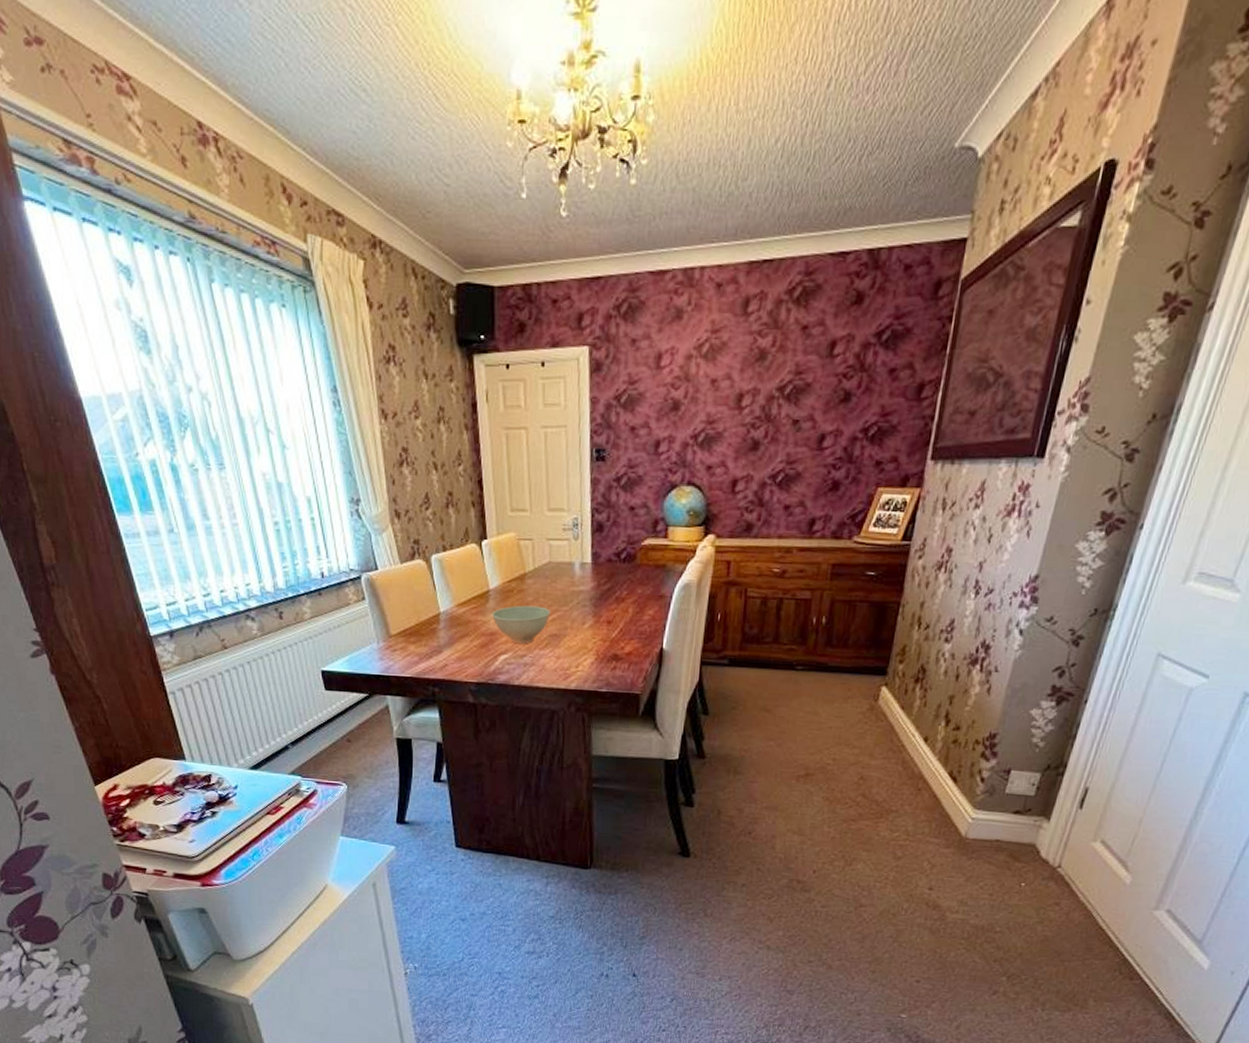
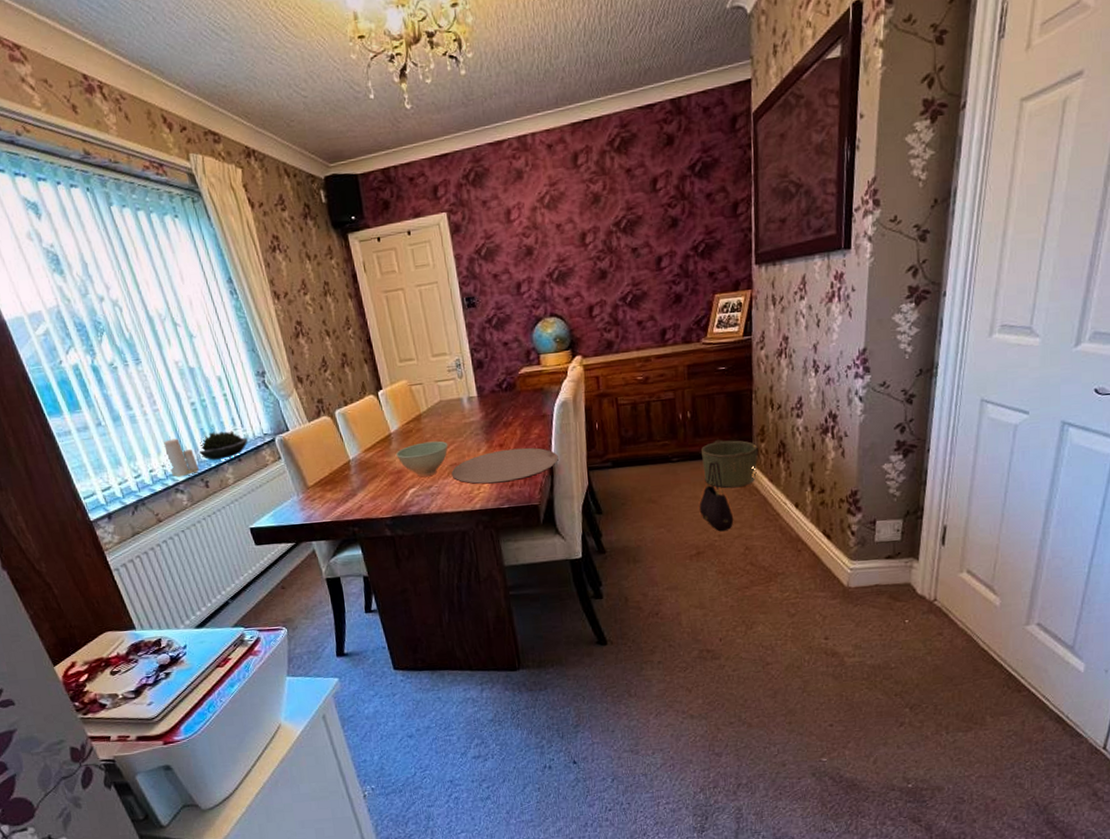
candle: none [238,556,274,603] -> present [163,437,199,477]
succulent plant: none [275,557,332,591] -> present [198,430,248,461]
placemat: none [549,627,670,664] -> present [451,447,559,484]
handbag: none [816,676,854,754] -> present [699,461,734,531]
basket: none [828,652,895,709] -> present [701,439,758,488]

